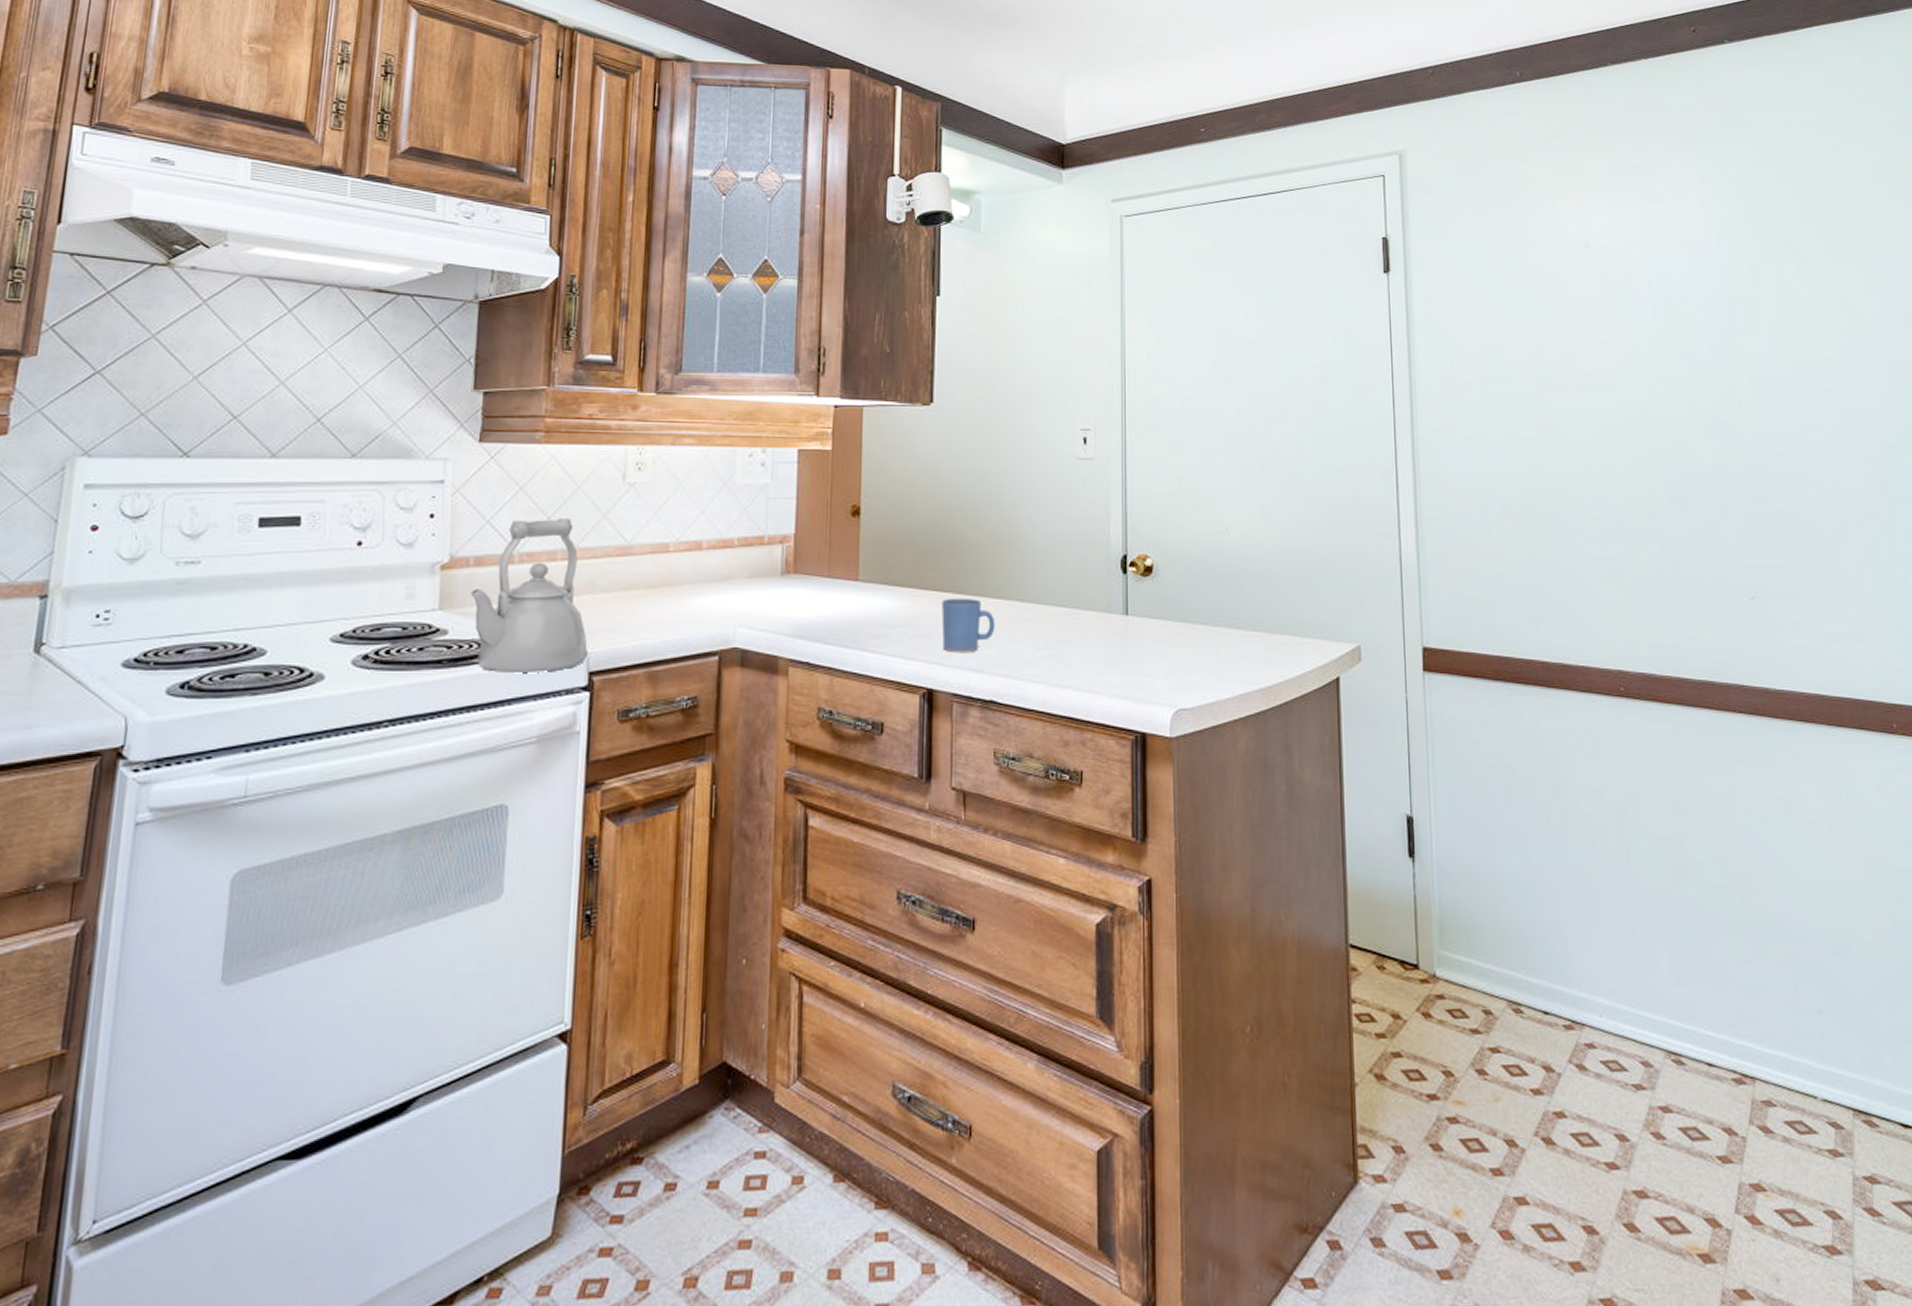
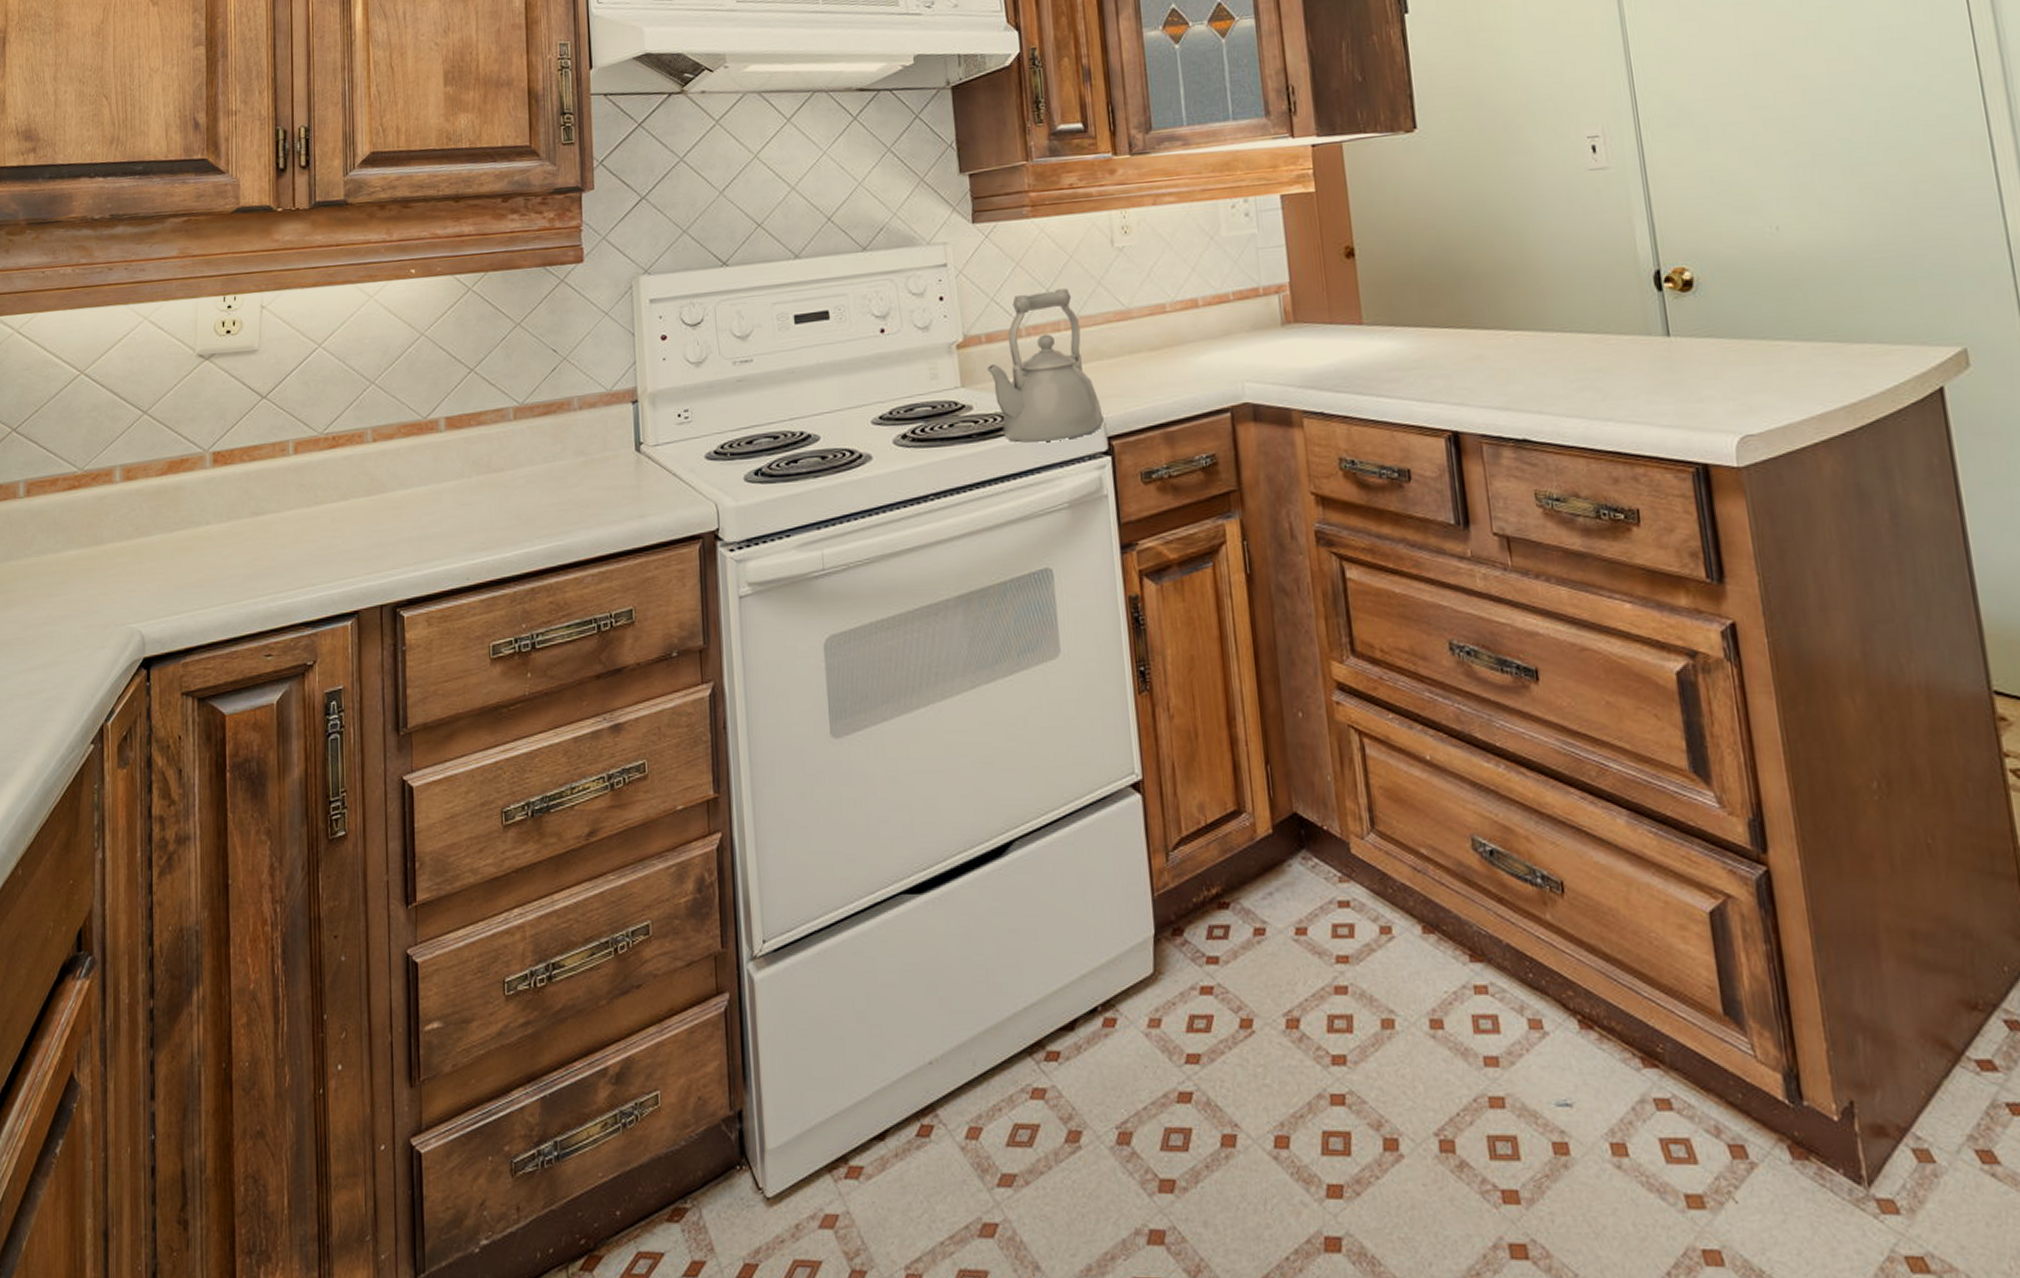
mug: present [941,597,995,653] -> none [1455,332,1519,393]

